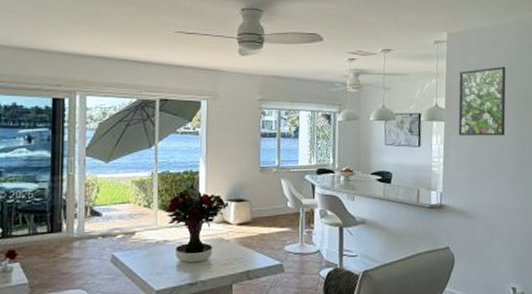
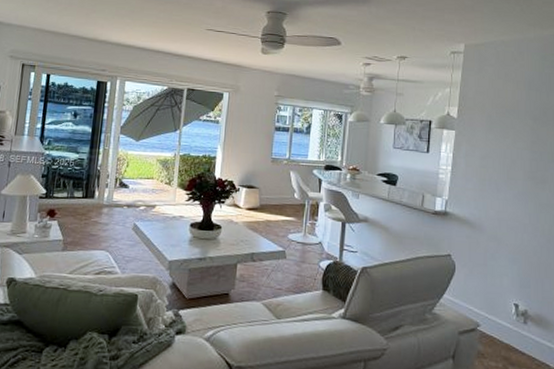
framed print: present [458,66,506,136] -> none [469,80,524,150]

